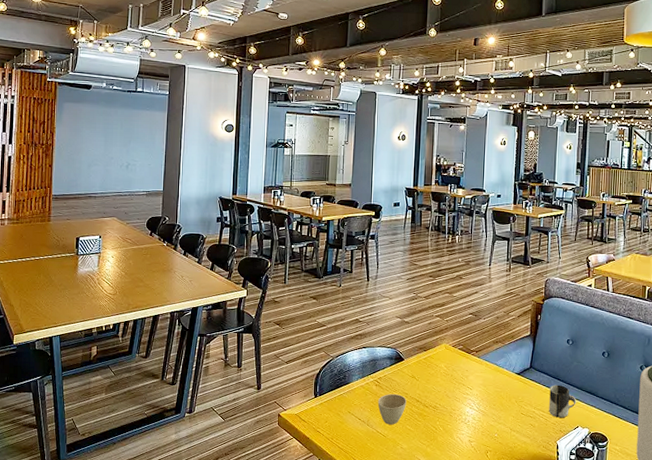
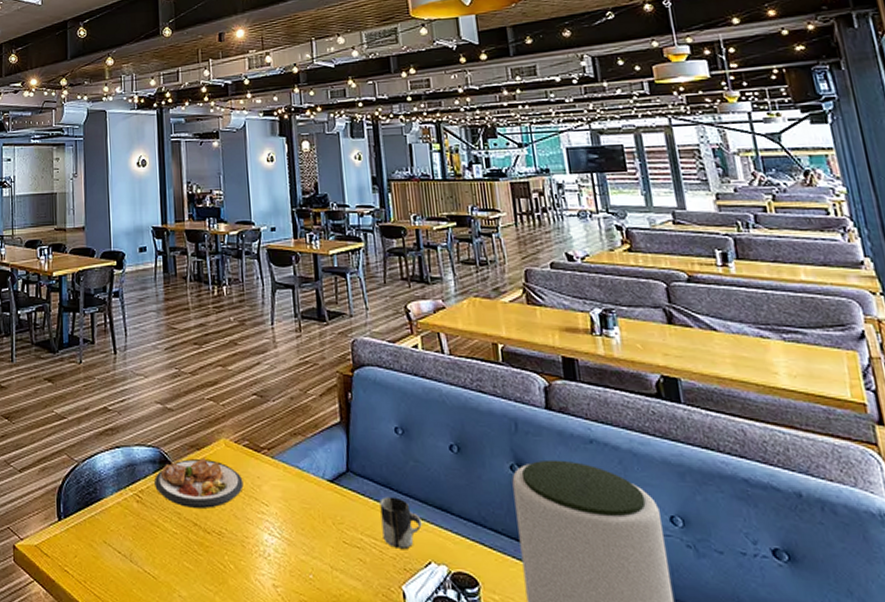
cup: present [377,394,407,425] -> none [141,514,180,561]
plate: none [390,356,456,391] -> present [154,458,244,508]

